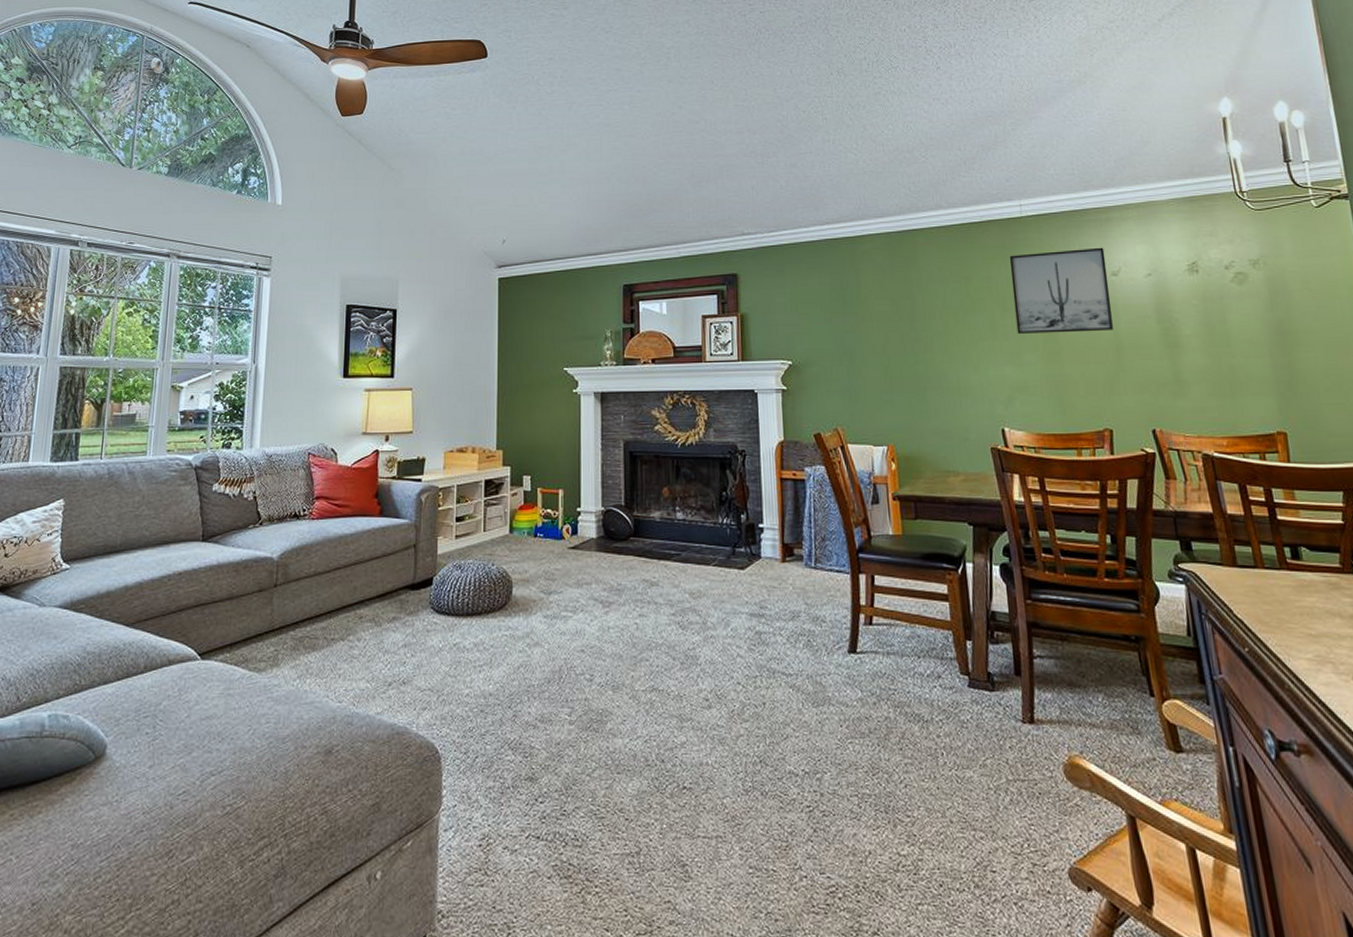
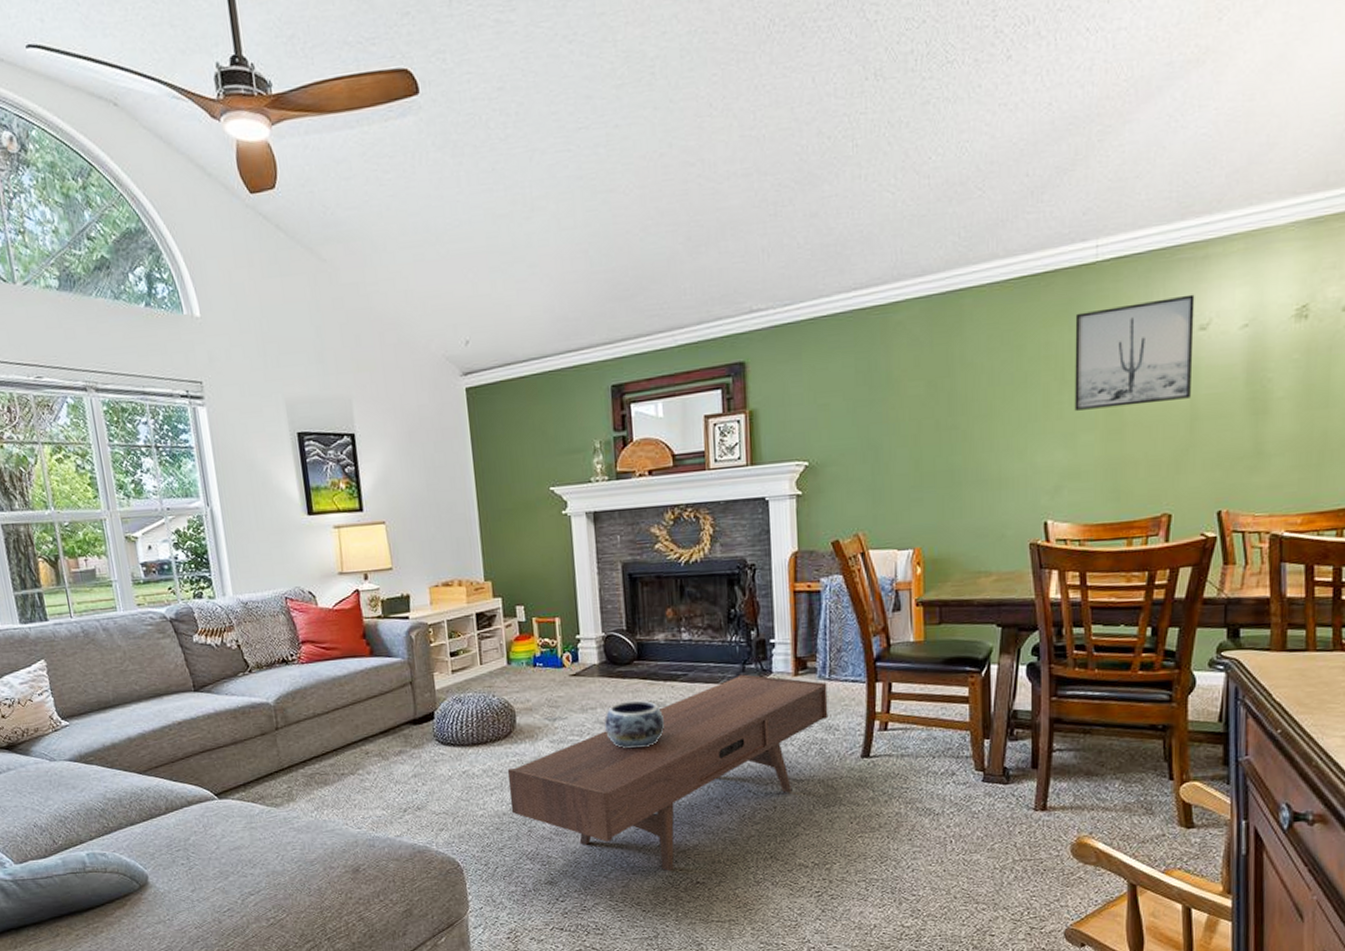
coffee table: none [498,557,815,773] -> present [507,674,828,872]
decorative bowl: none [599,578,657,629] -> present [605,700,665,749]

